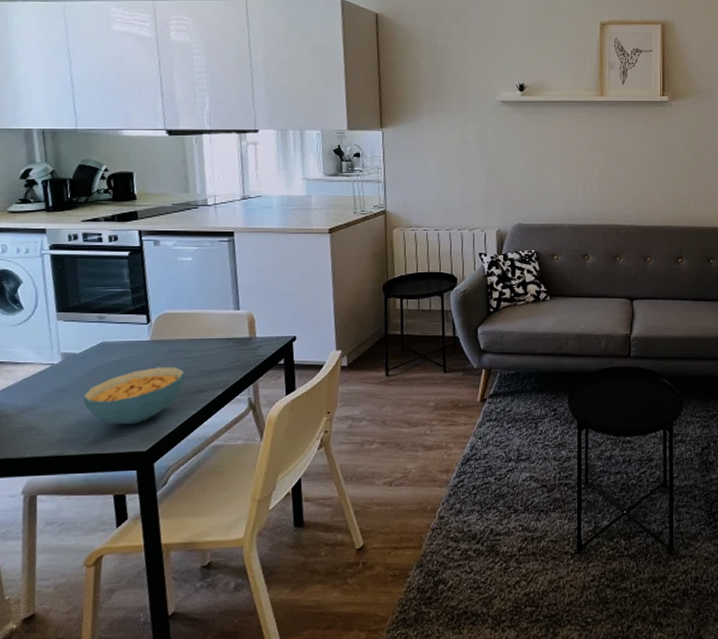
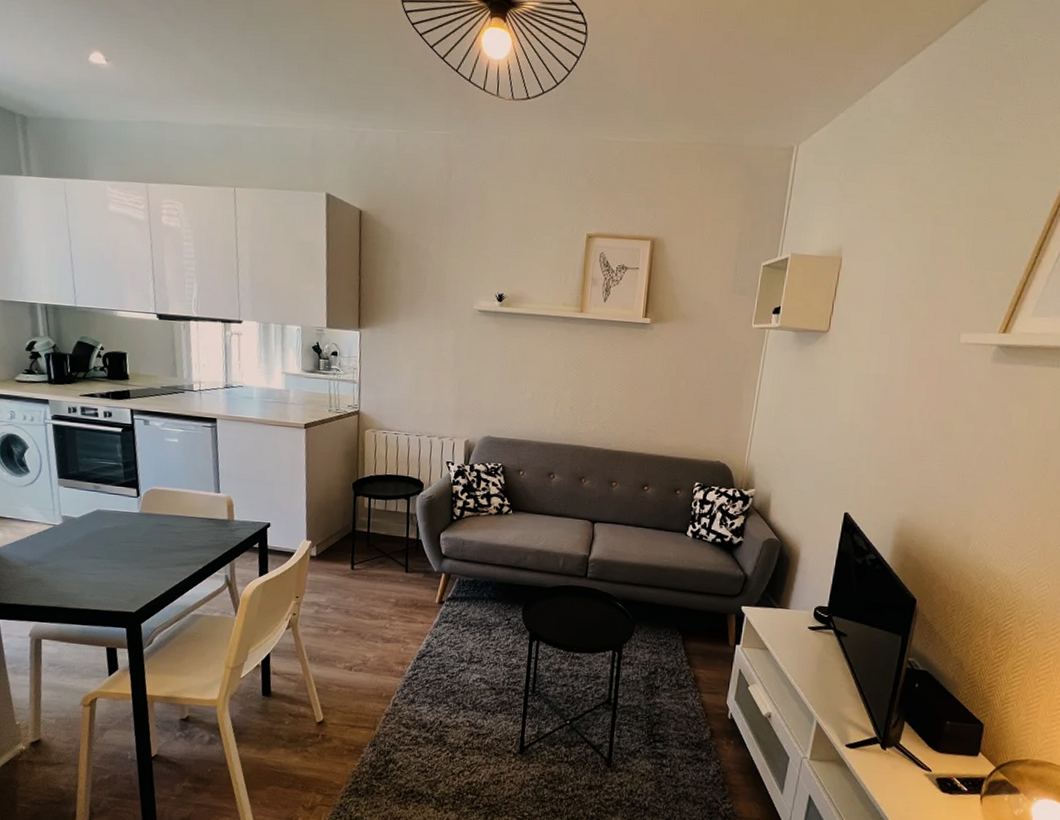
cereal bowl: present [82,367,185,425] -> none [80,538,169,587]

